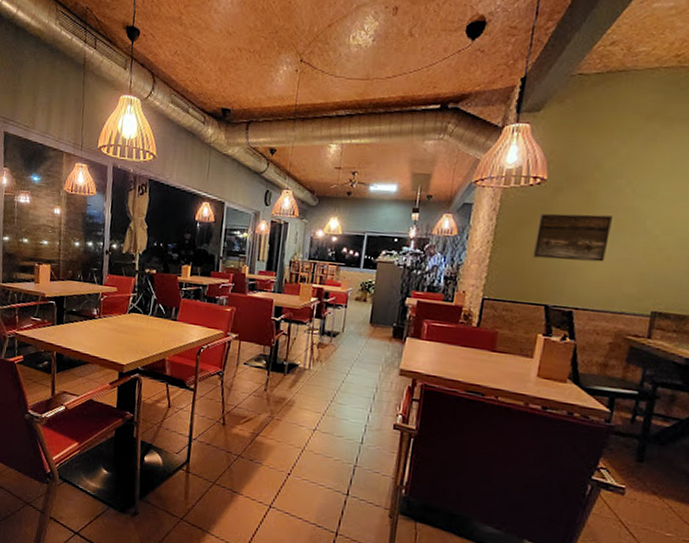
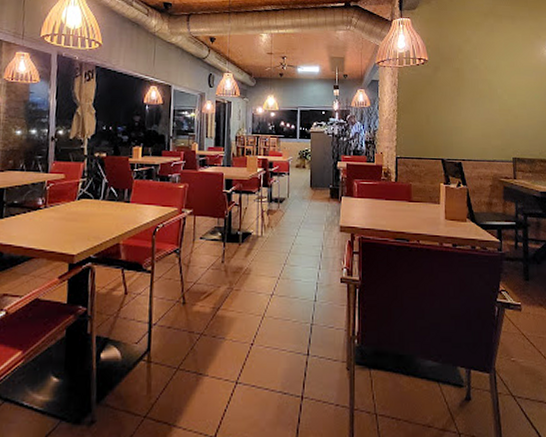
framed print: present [532,213,612,262] -> none [426,86,476,122]

